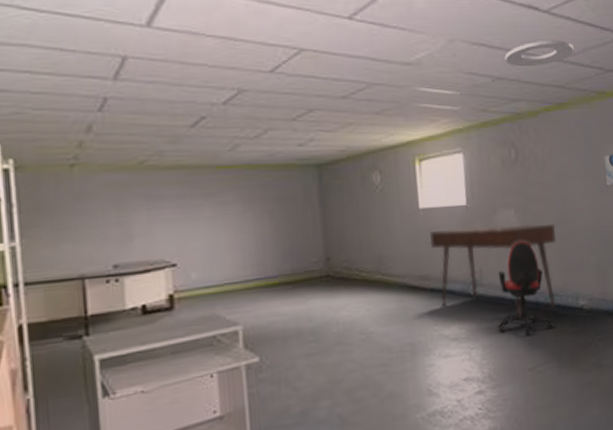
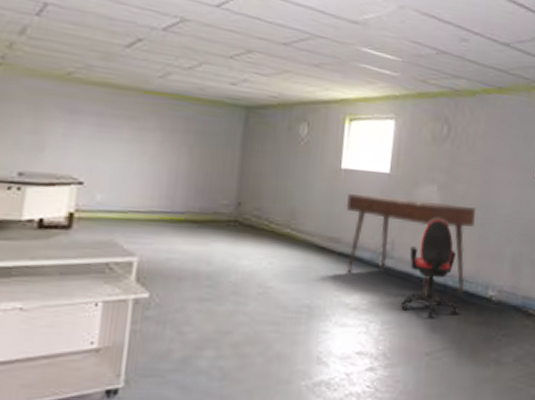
ceiling light: present [504,40,574,67] -> none [452,22,523,48]

